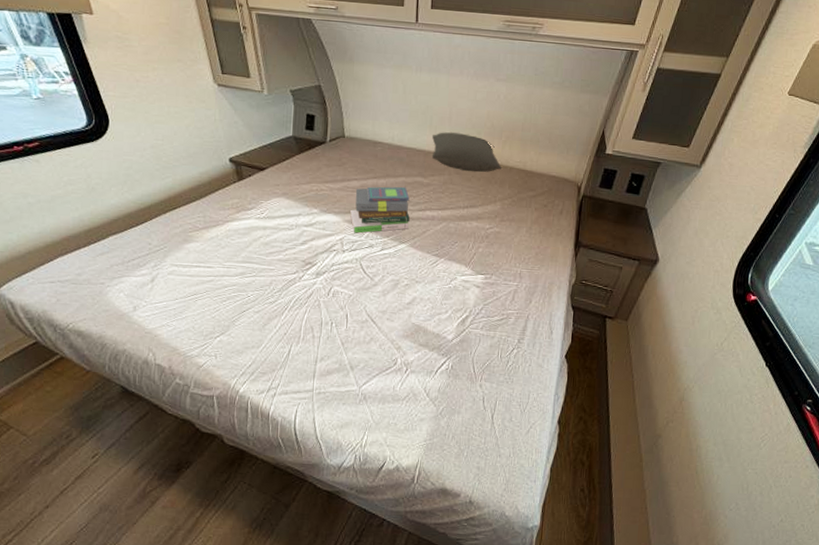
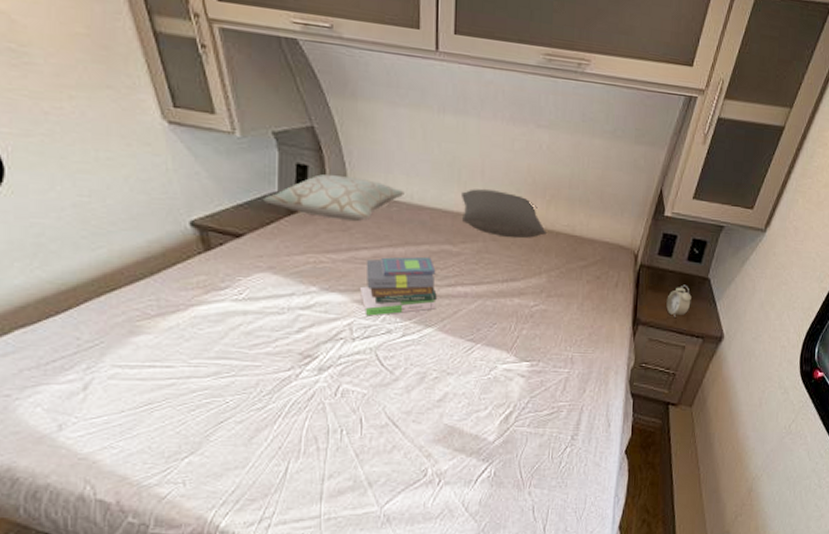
pillow: none [282,121,387,158] -> present [264,173,405,221]
alarm clock: none [605,213,629,242] -> present [666,284,691,317]

